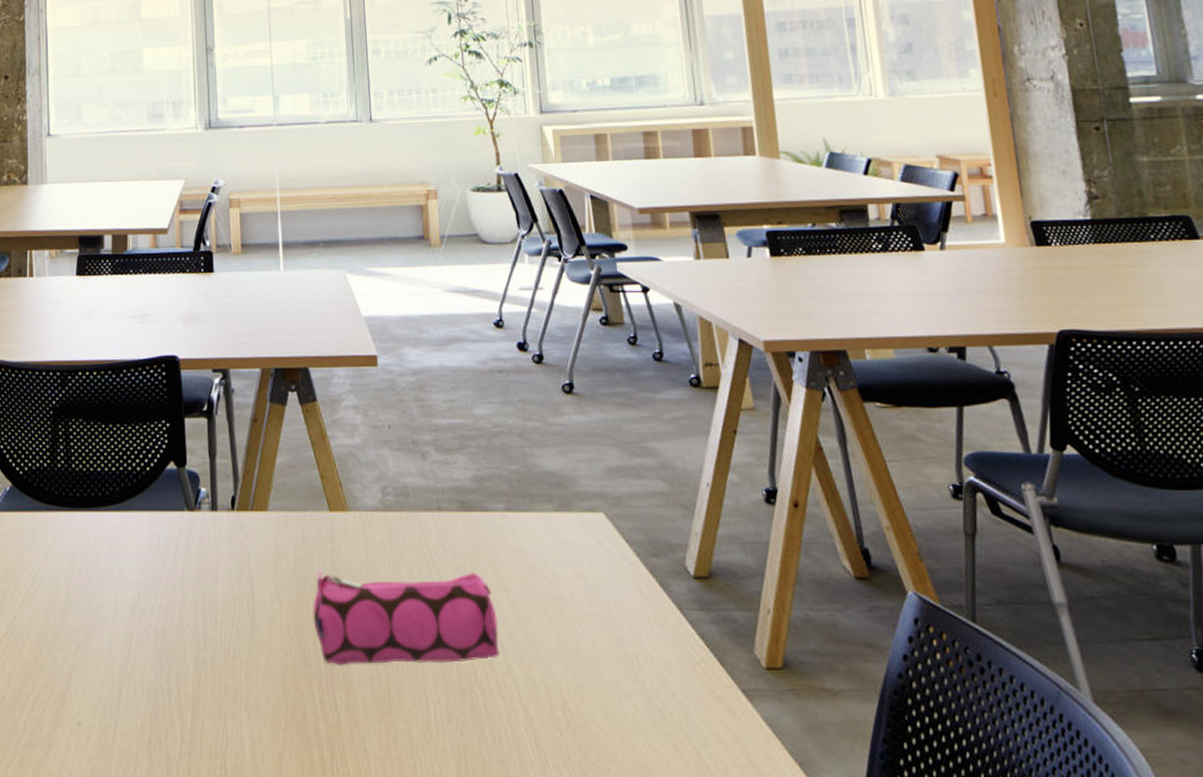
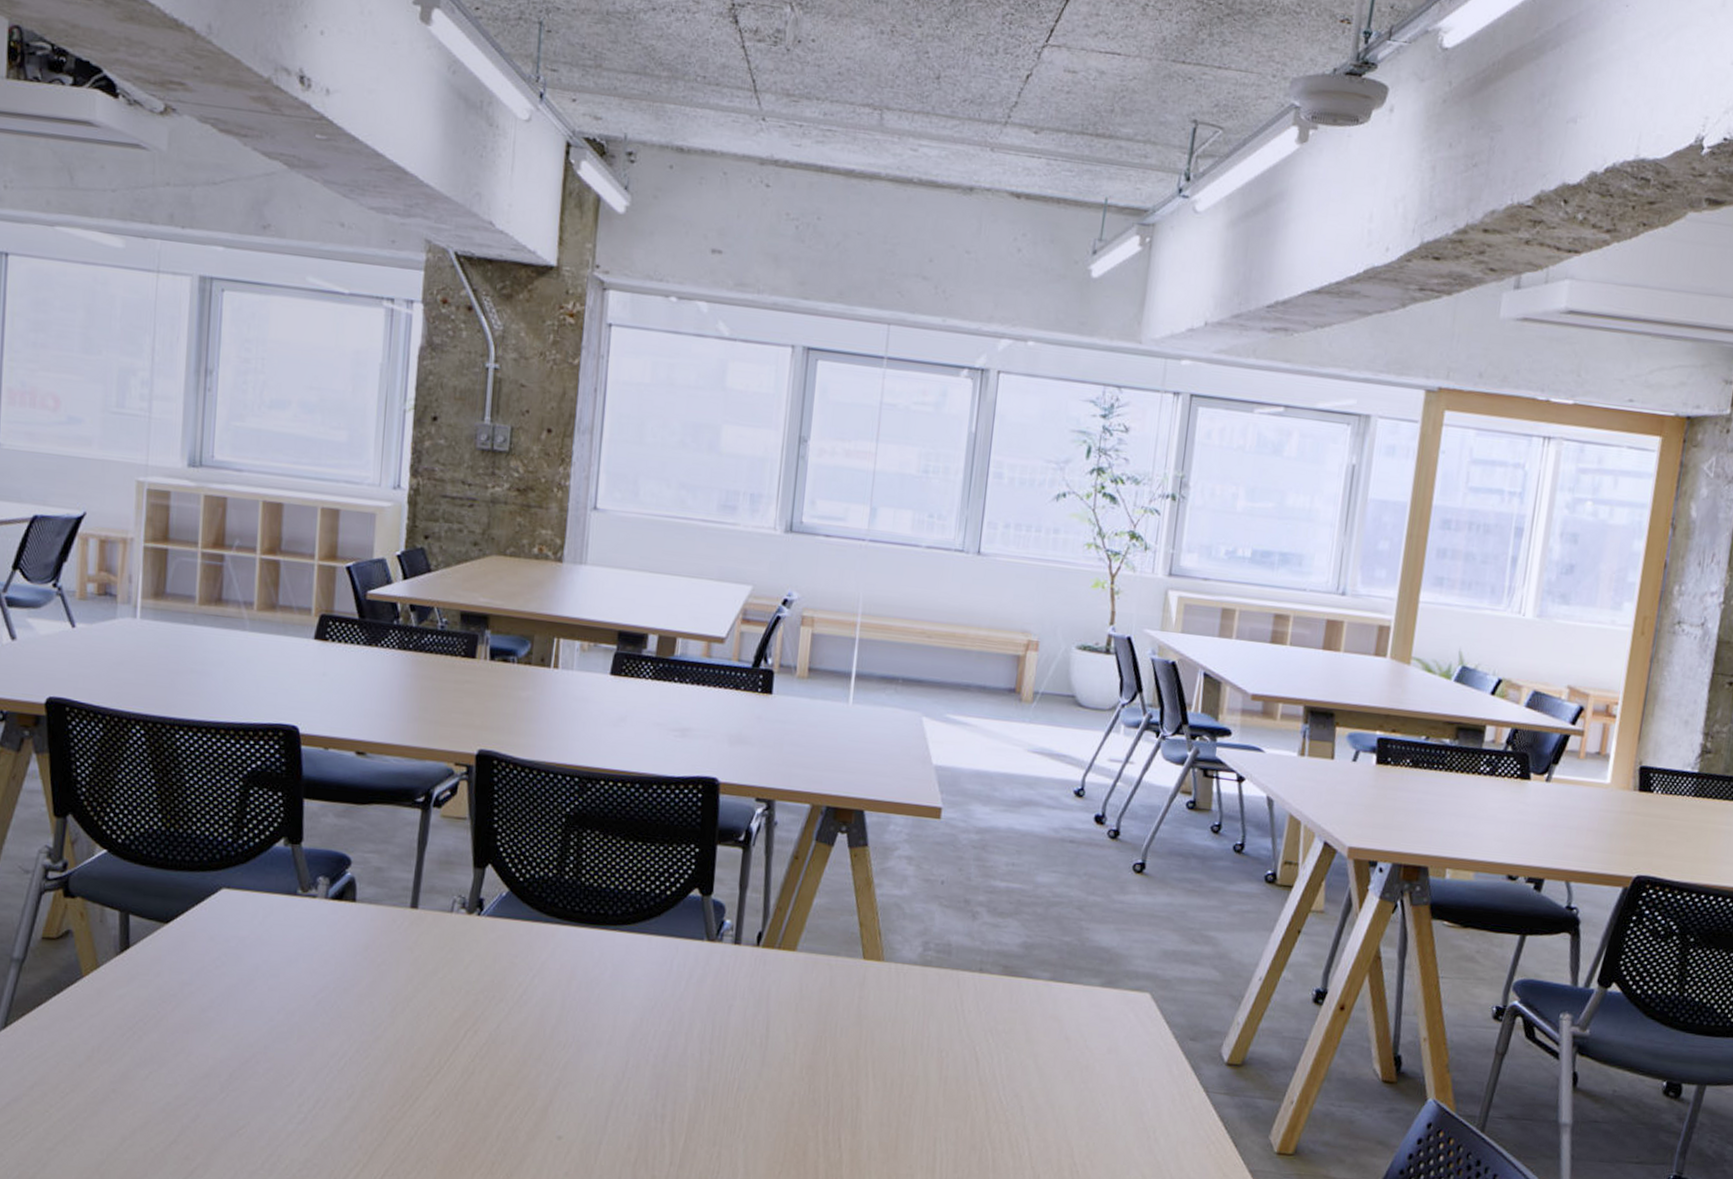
pencil case: present [312,570,500,665] -> none [828,1015,1022,1119]

